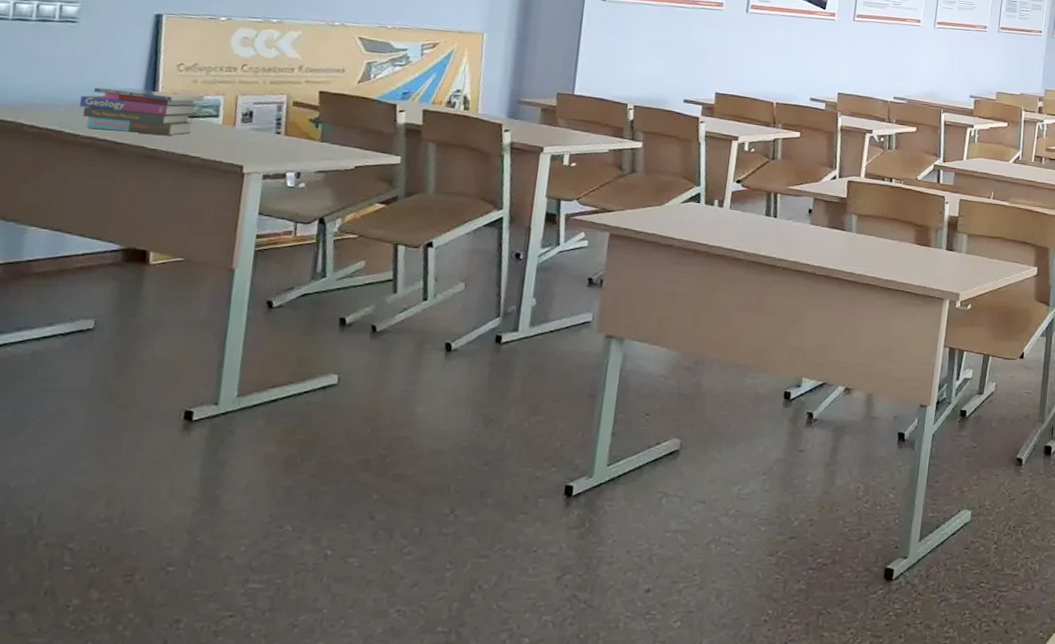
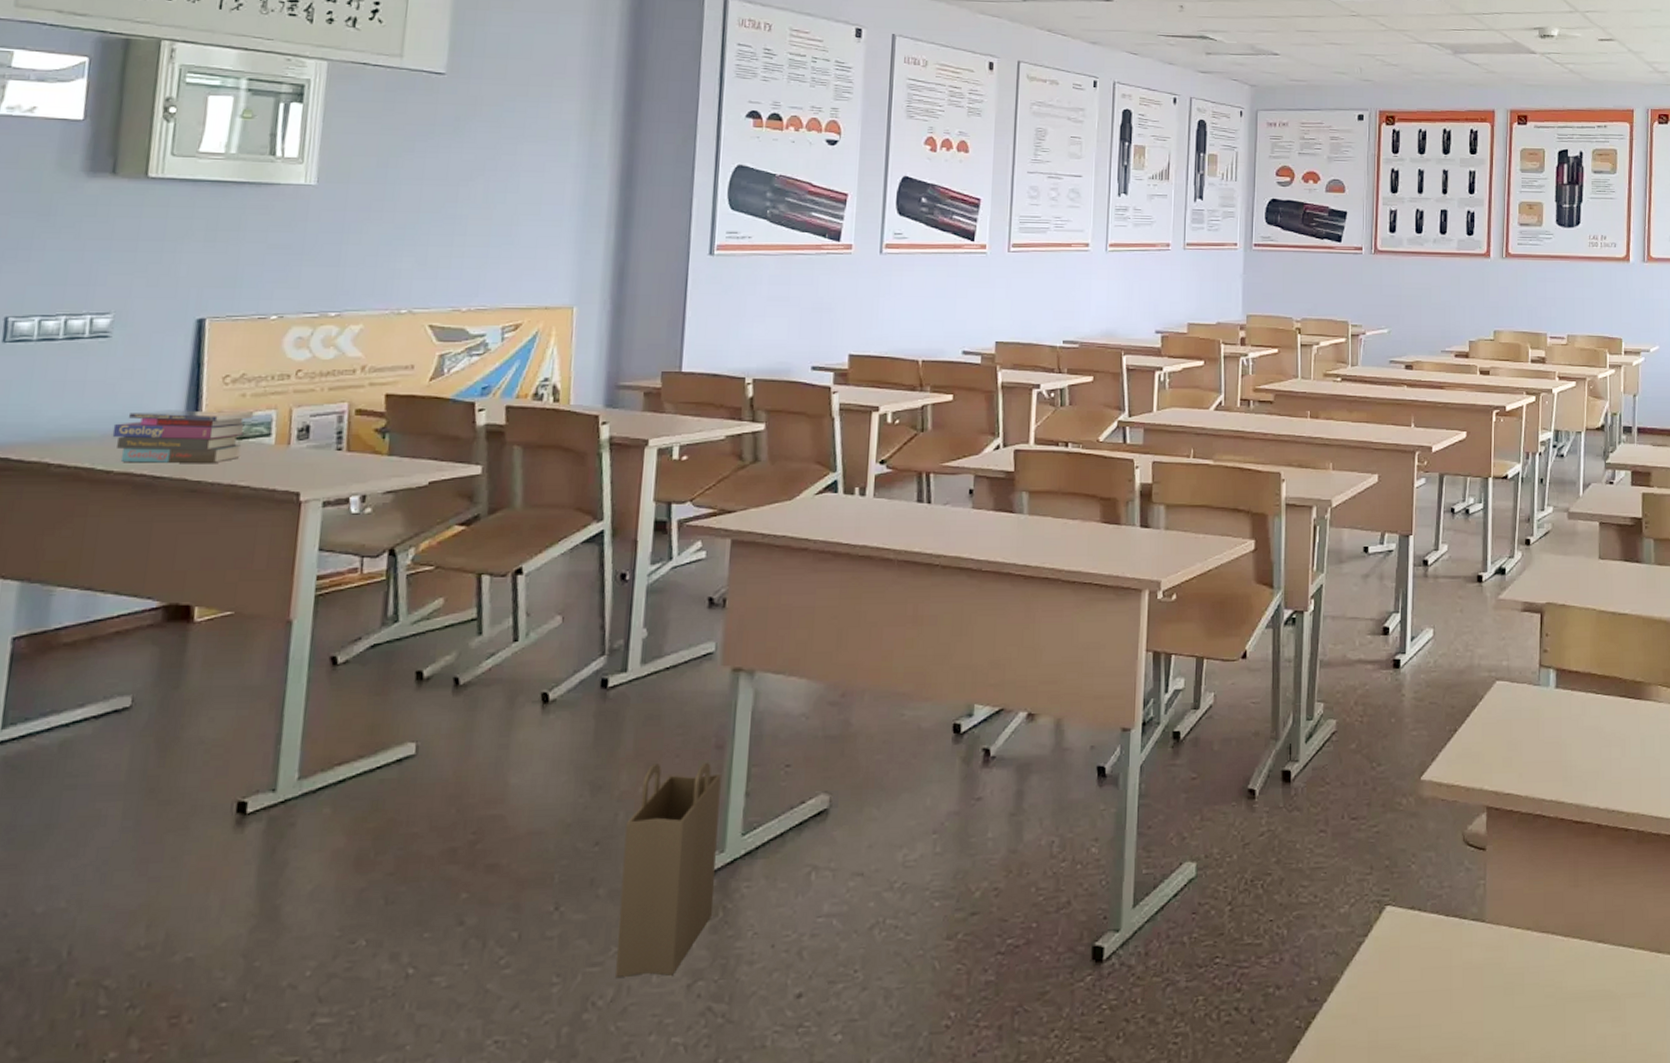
shopping bag: none [499,405,593,569] -> present [616,762,721,977]

